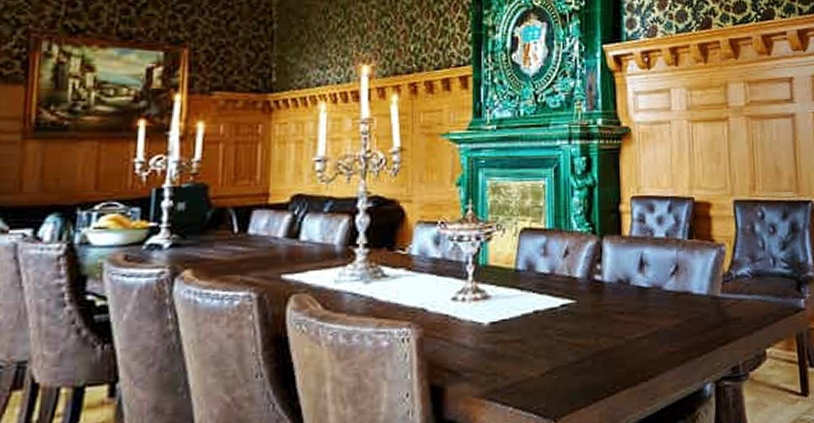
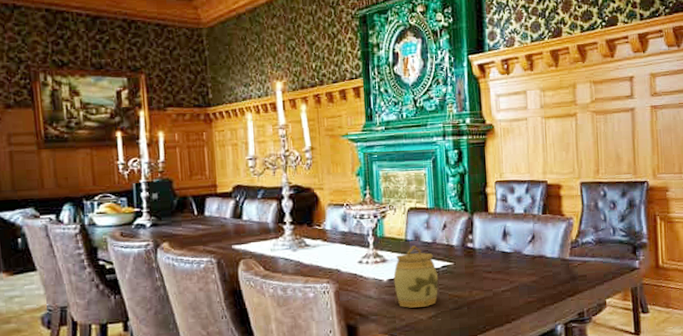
jar: none [497,277,556,362] -> present [393,245,439,308]

